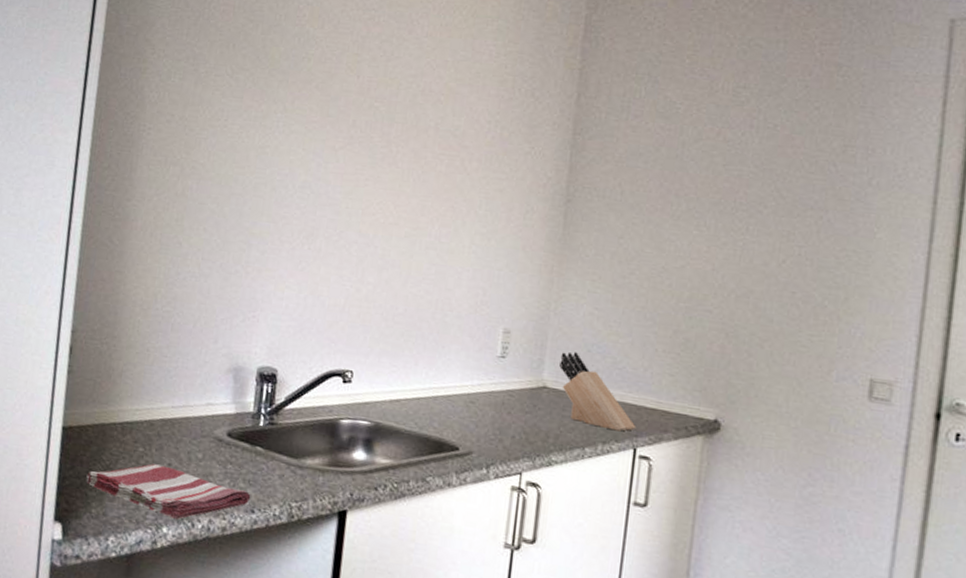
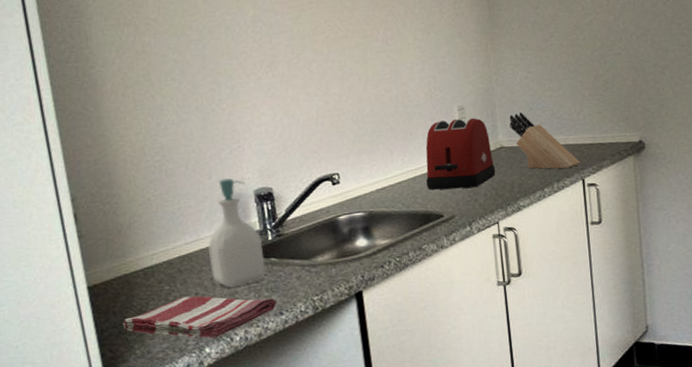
soap bottle: none [190,347,253,470] -> present [208,178,266,288]
toaster: none [448,339,533,425] -> present [425,118,496,190]

